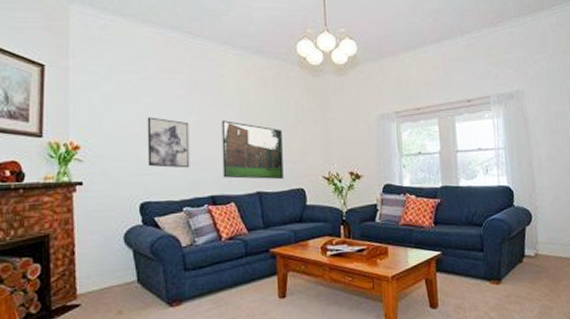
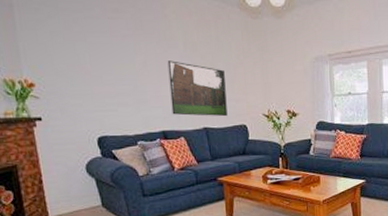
wall art: present [147,117,190,168] -> none [96,56,141,106]

